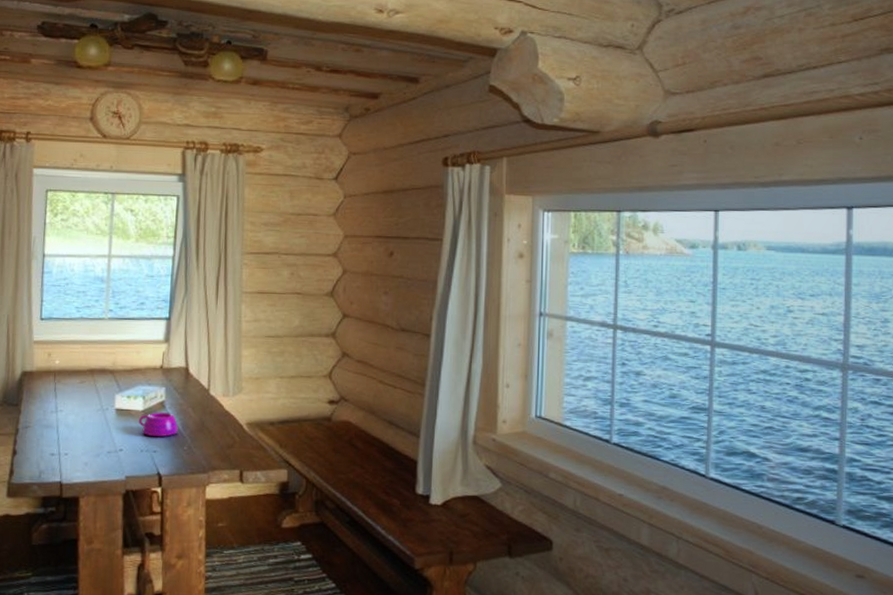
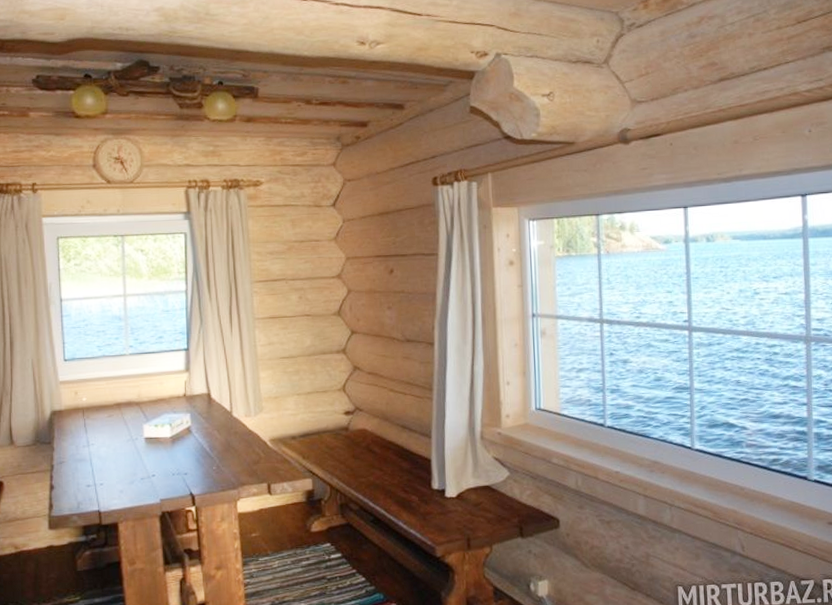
bowl: present [139,412,178,437] -> none [168,437,206,461]

